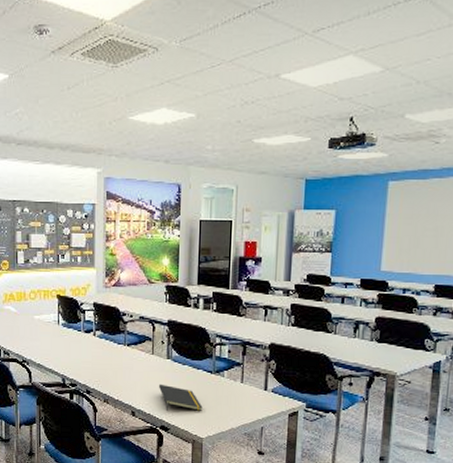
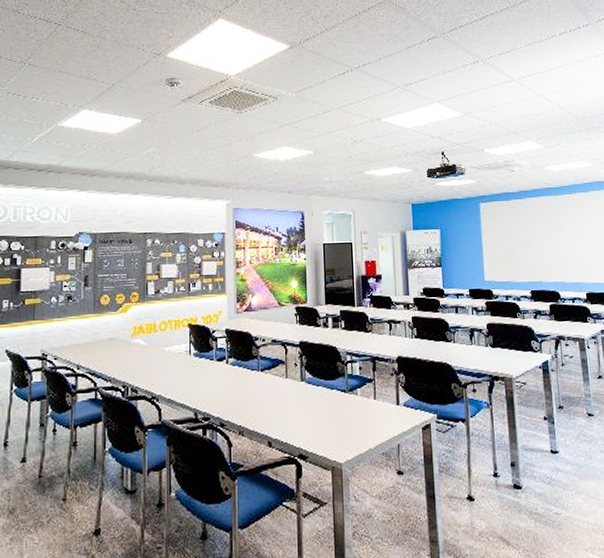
notepad: present [158,384,203,411] -> none [294,408,339,437]

